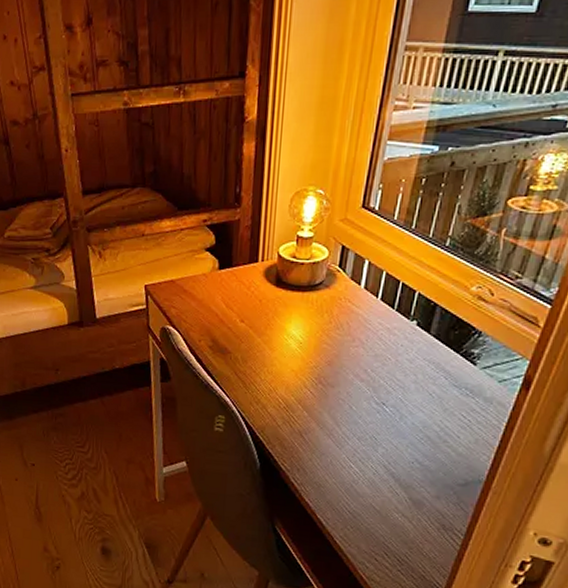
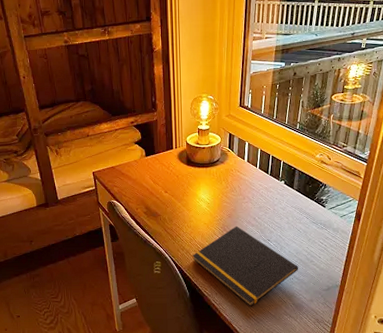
notepad: none [269,378,425,493] -> present [192,225,299,306]

